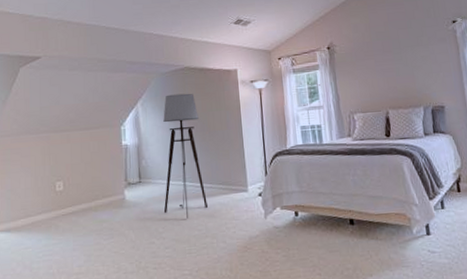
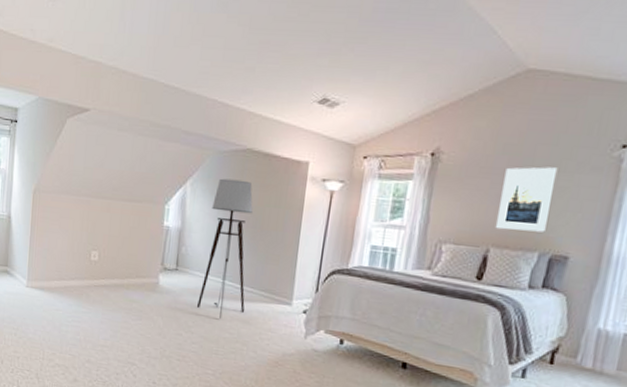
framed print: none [382,43,423,95] -> present [495,167,558,233]

